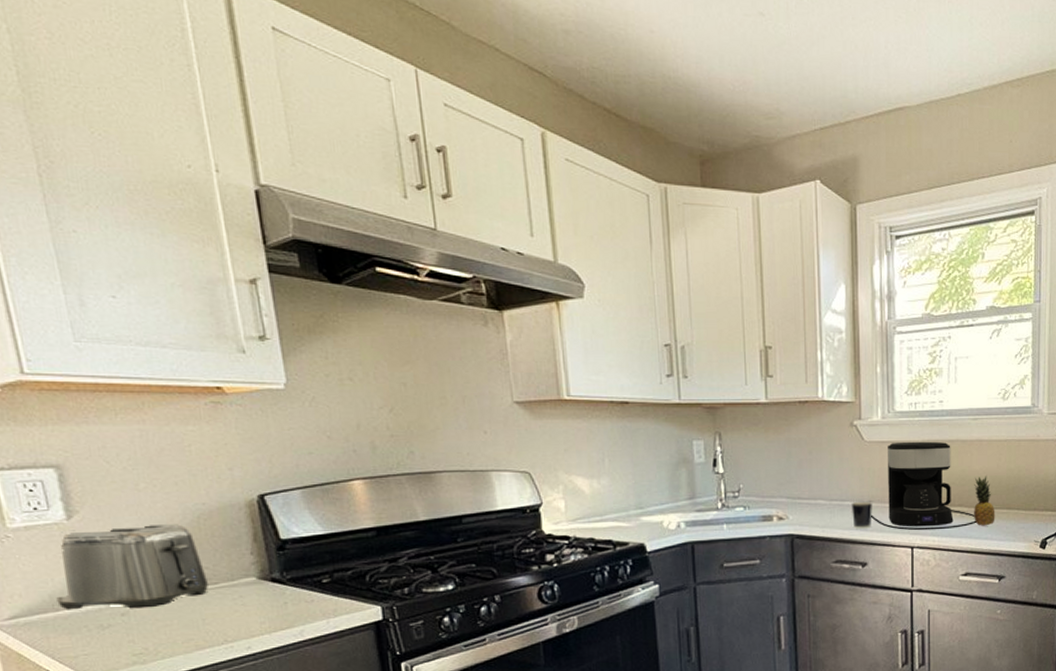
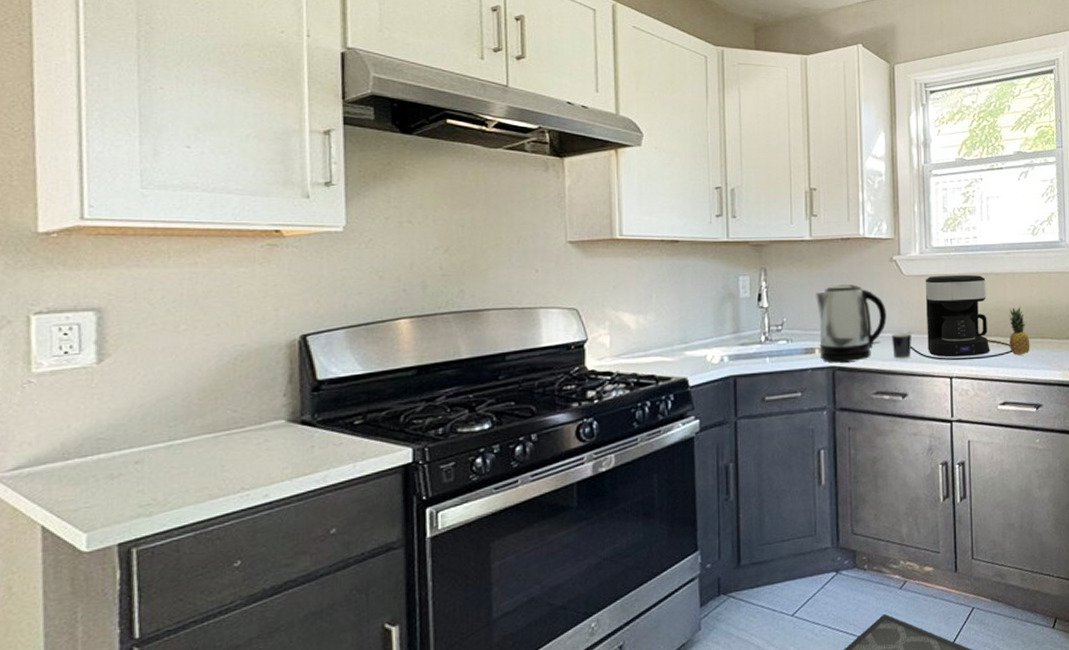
toaster: present [56,524,210,610] -> none [68,366,235,459]
kettle: none [773,450,847,531] -> present [816,284,887,363]

